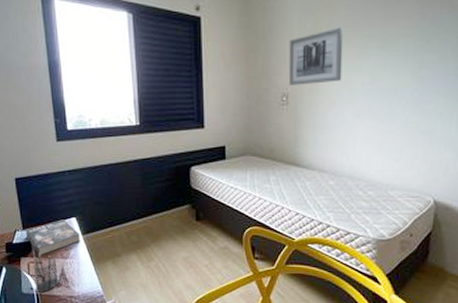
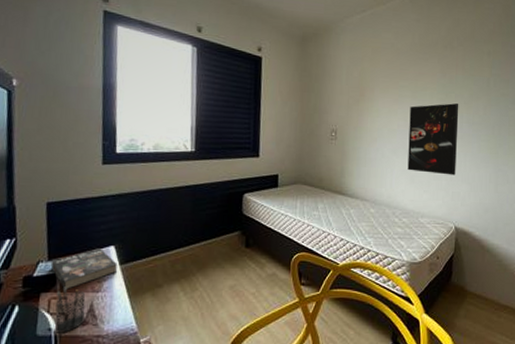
wall art: present [288,27,344,85] -> none [337,77,383,123]
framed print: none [374,51,444,141] -> present [407,103,459,175]

